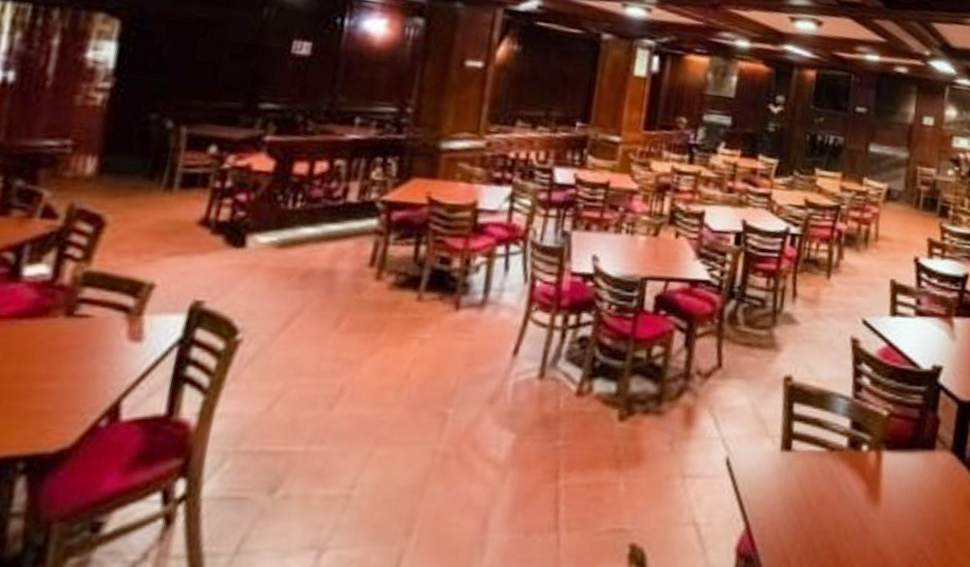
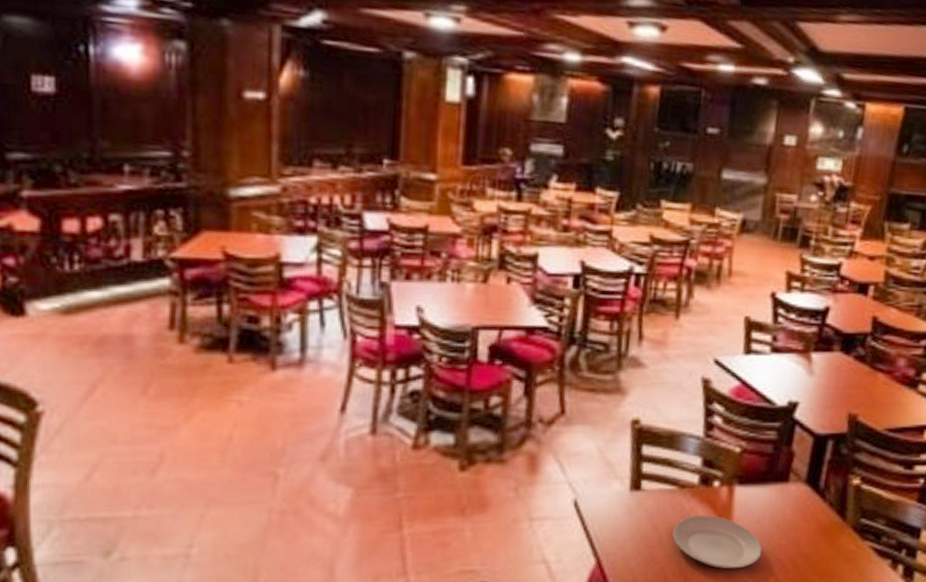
plate: none [821,481,911,543] -> present [673,515,763,569]

